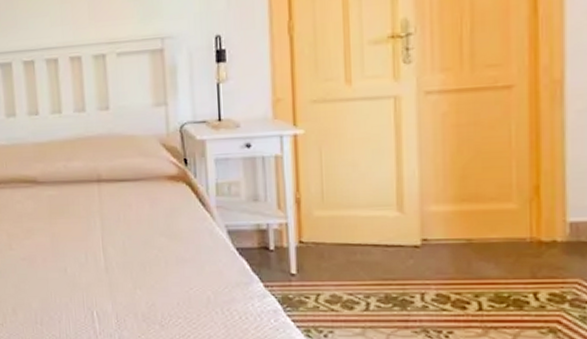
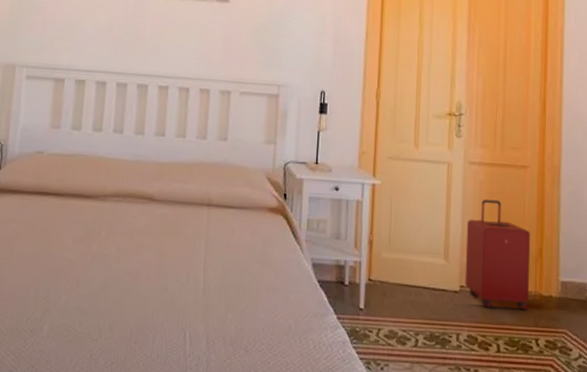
suitcase: none [426,133,522,262] -> present [464,199,531,311]

